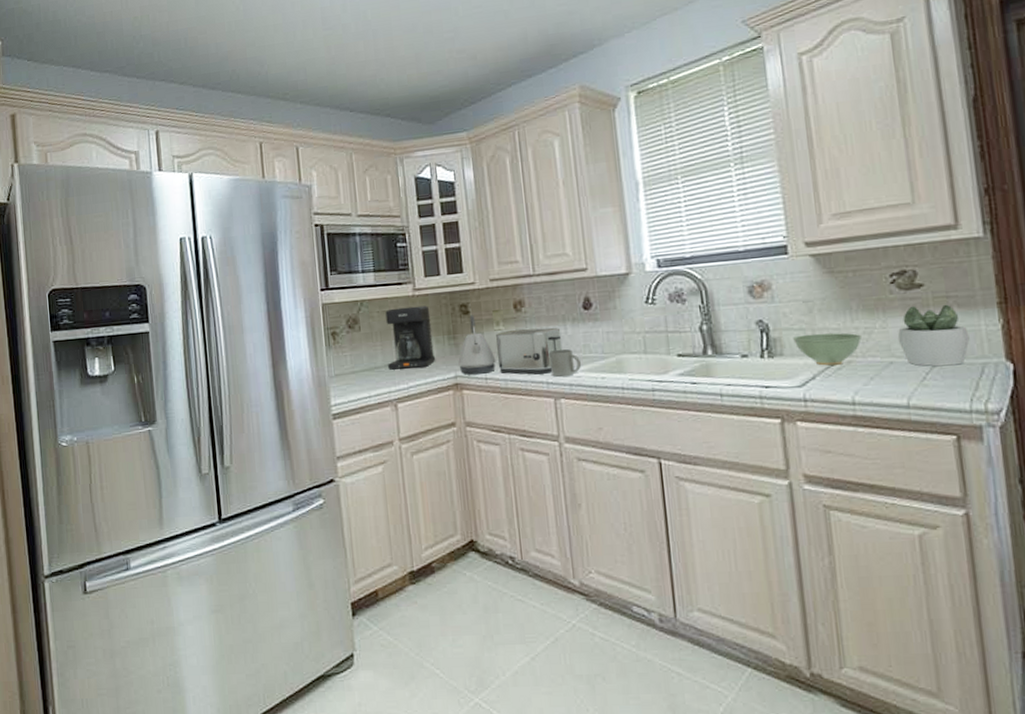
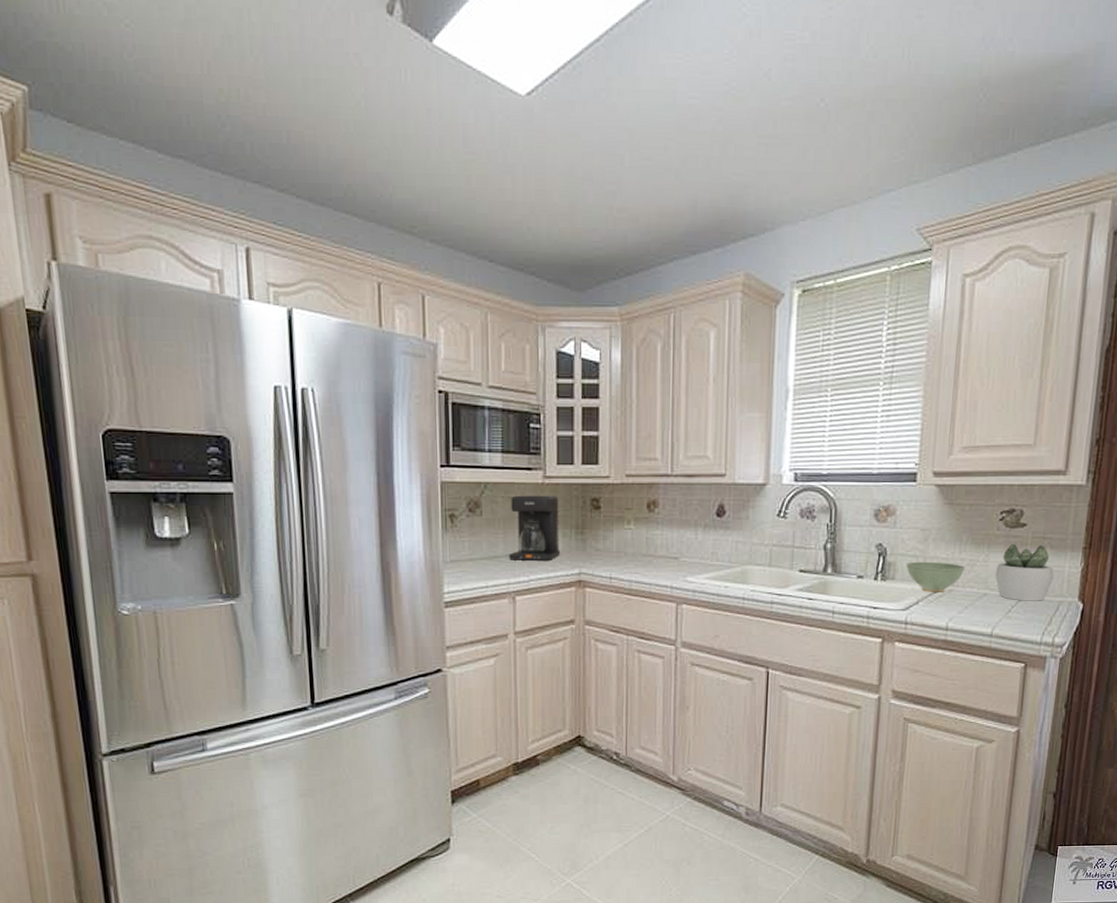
kettle: present [458,315,496,376] -> none [584,511,623,574]
toaster: present [496,327,563,375] -> none [625,530,691,578]
mug: present [548,349,582,378] -> none [676,554,708,583]

